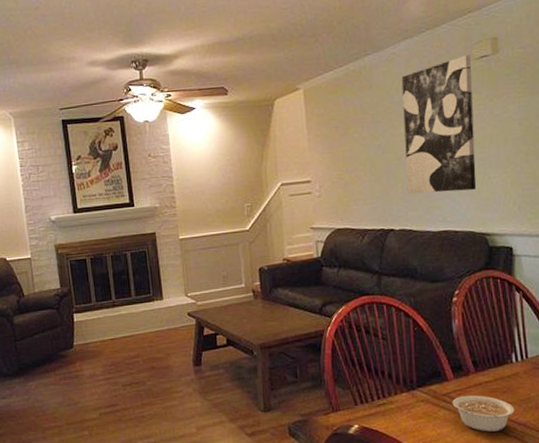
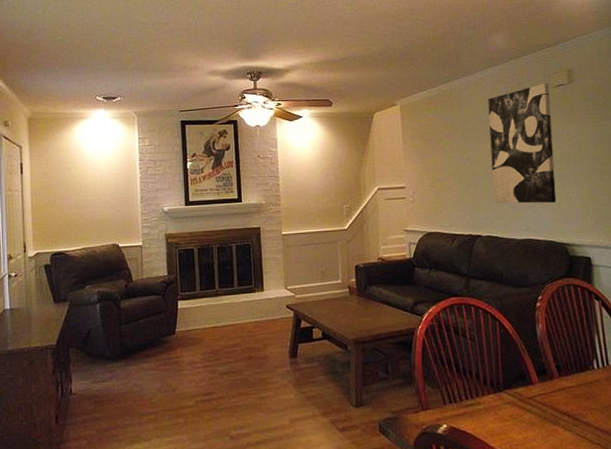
legume: present [452,395,515,432] -> none [537,399,598,438]

